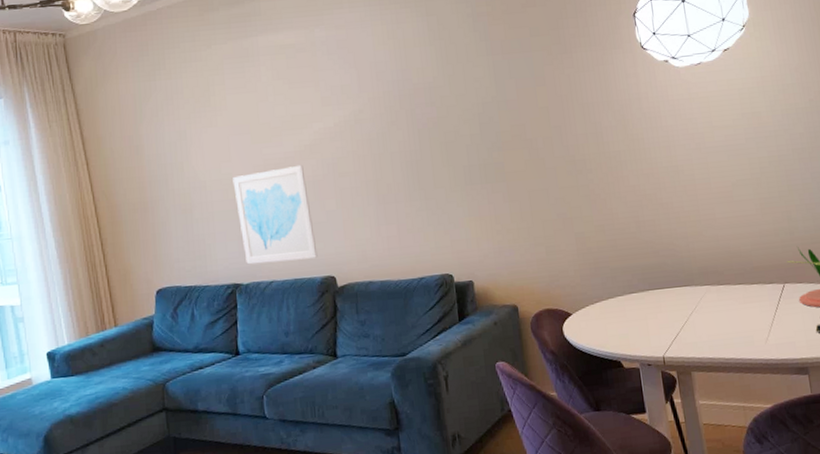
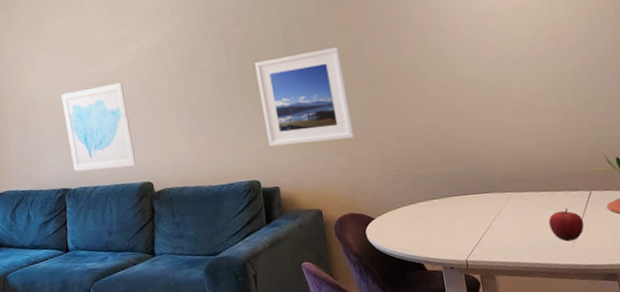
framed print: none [449,131,553,237] -> present [255,47,355,147]
fruit: none [744,301,778,336] -> present [548,208,584,242]

